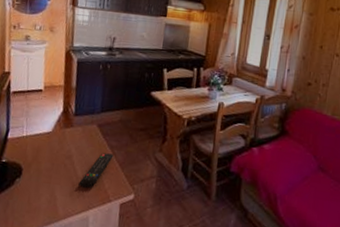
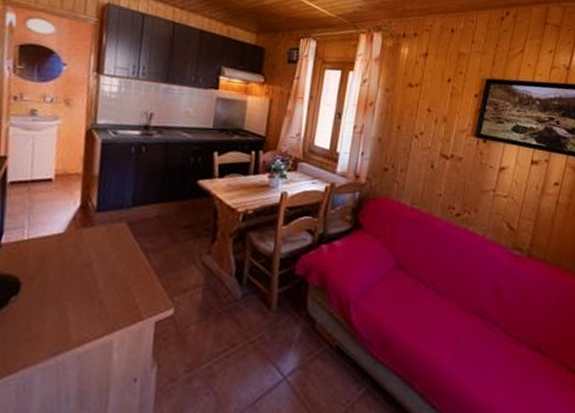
remote control: present [78,153,114,188] -> none [99,258,148,304]

